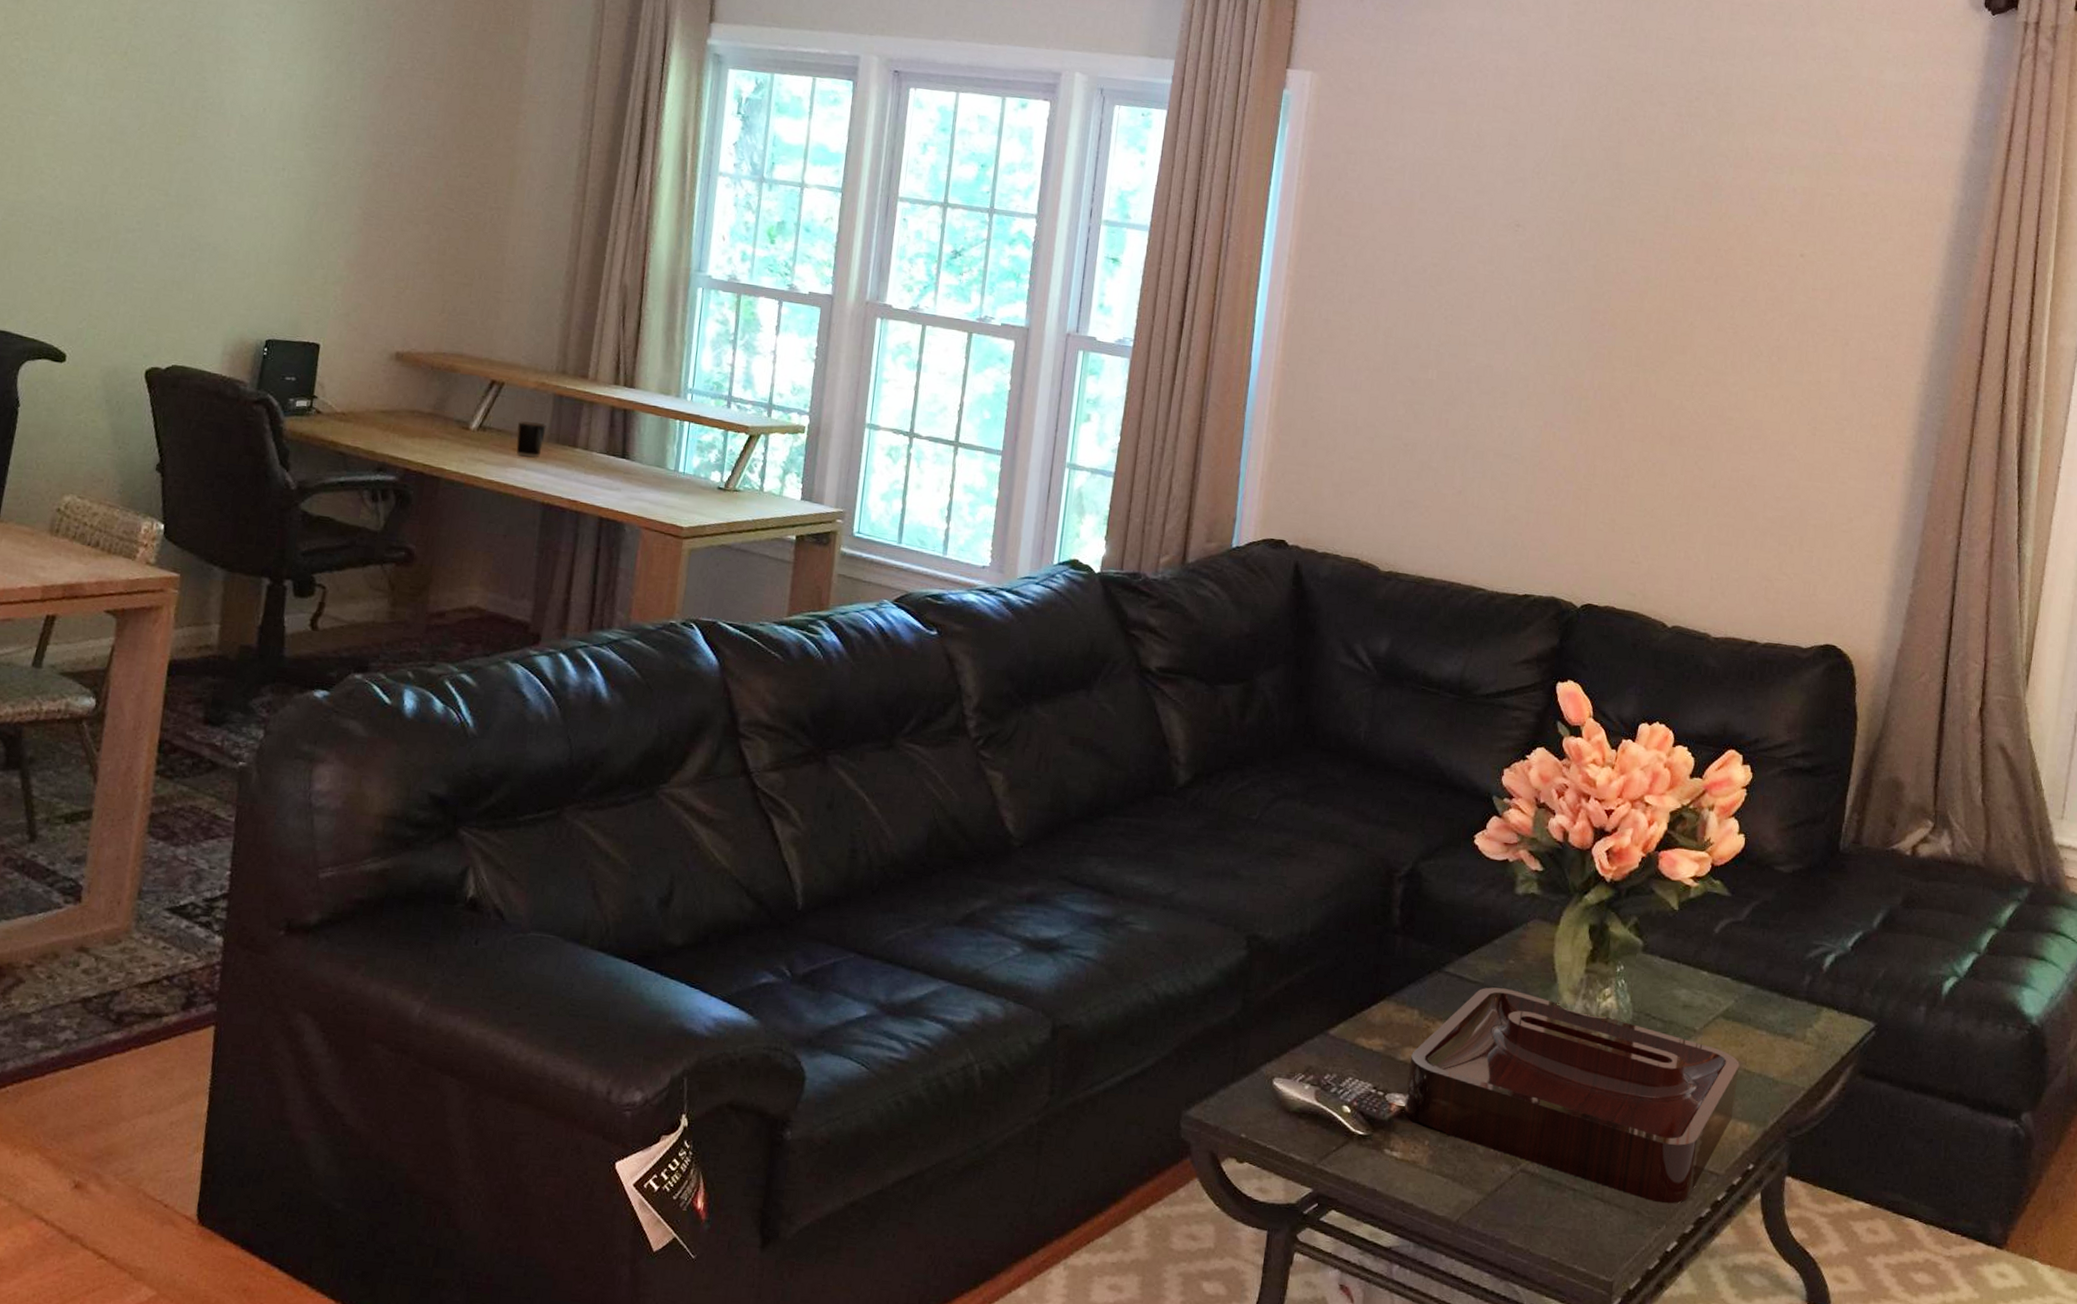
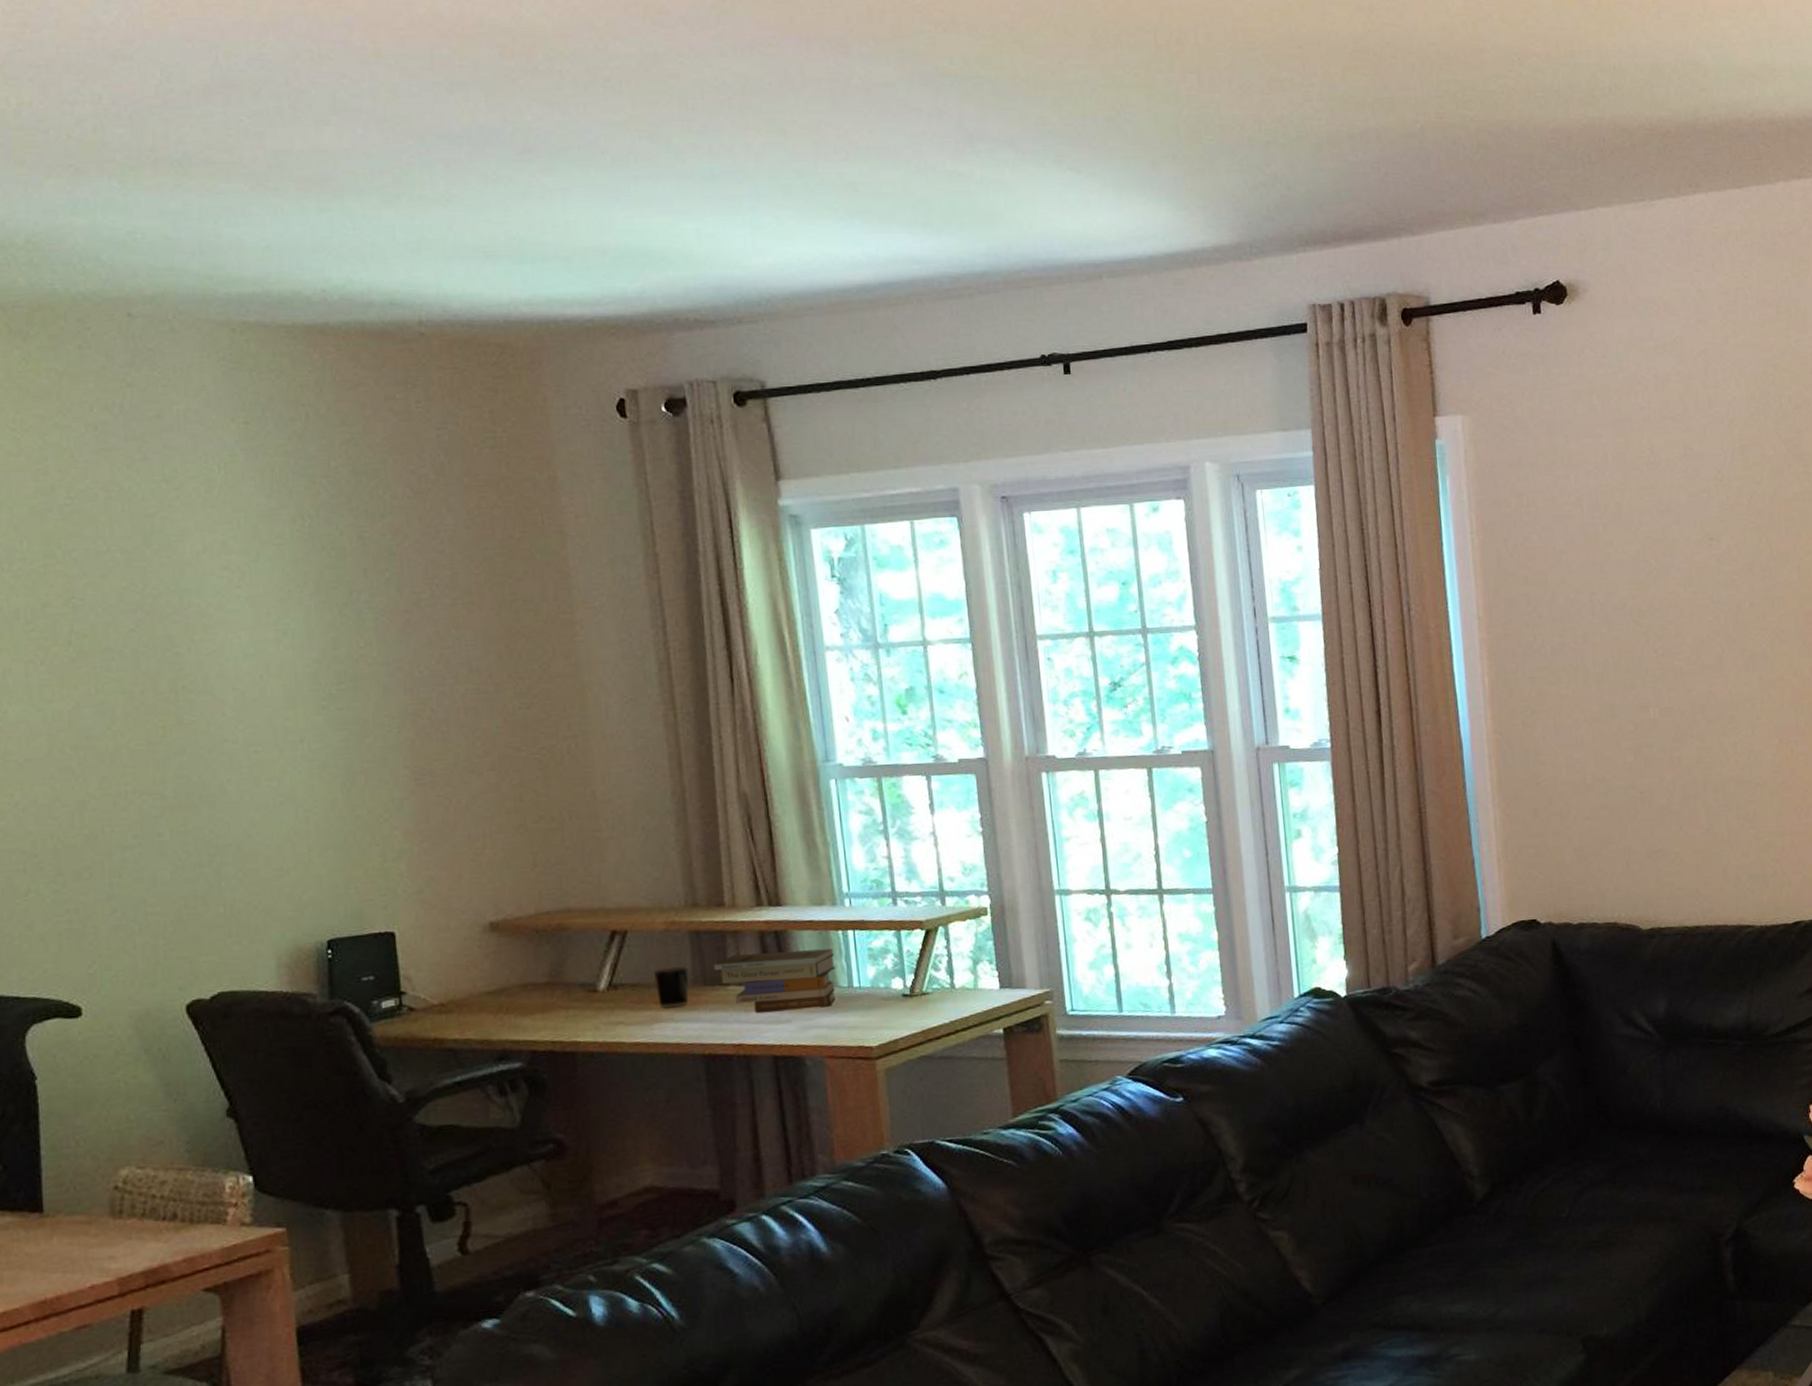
books: none [567,423,669,485] -> present [713,948,836,1012]

